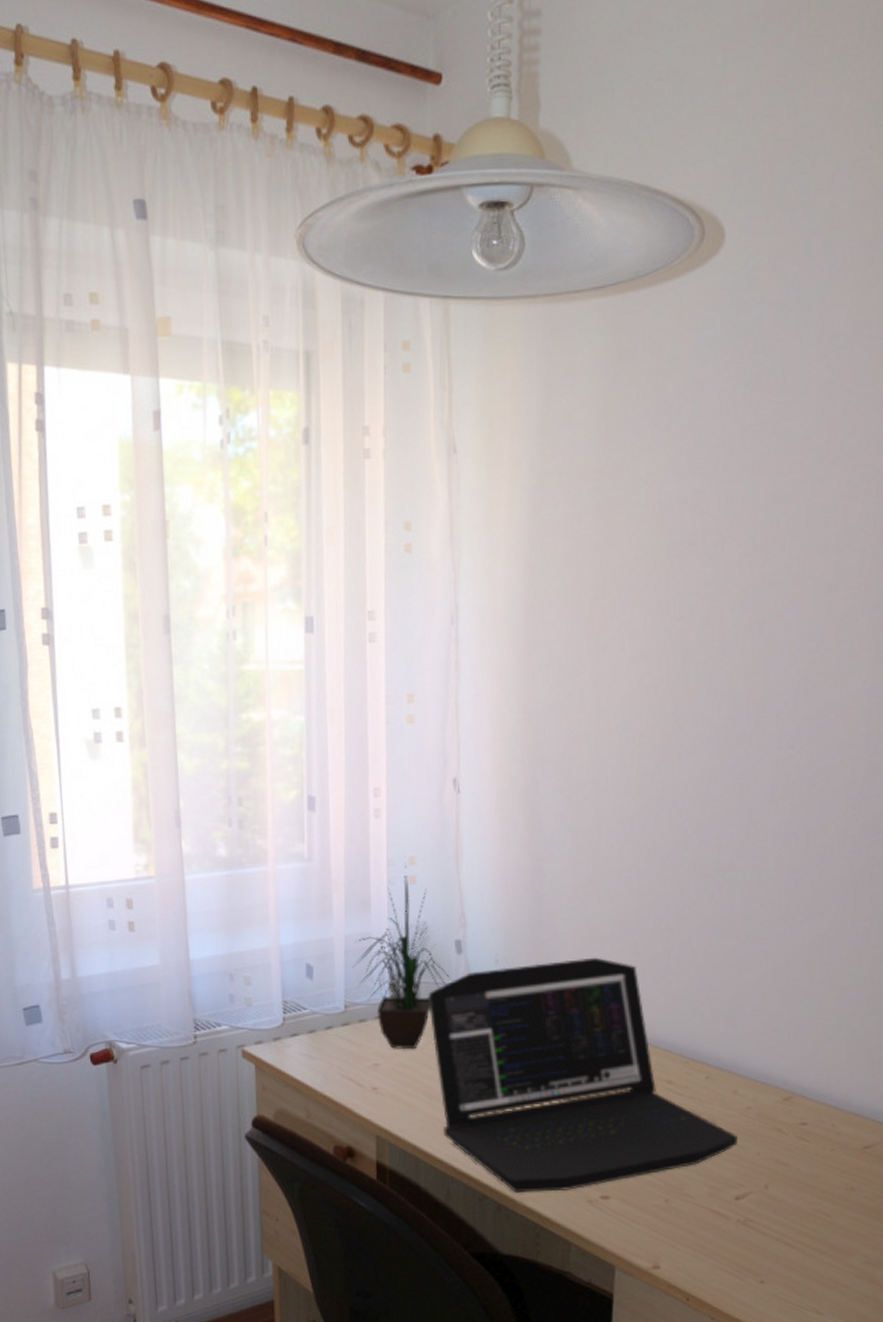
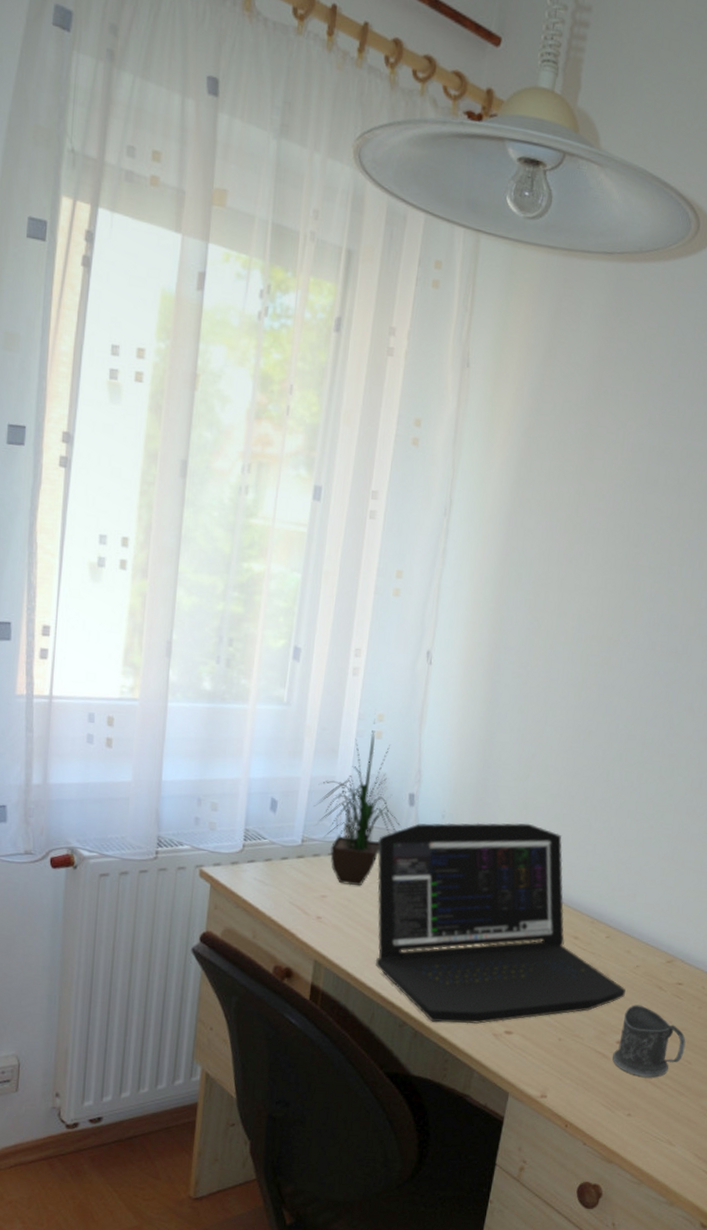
mug: none [733,1153,820,1236] -> present [612,1005,686,1078]

